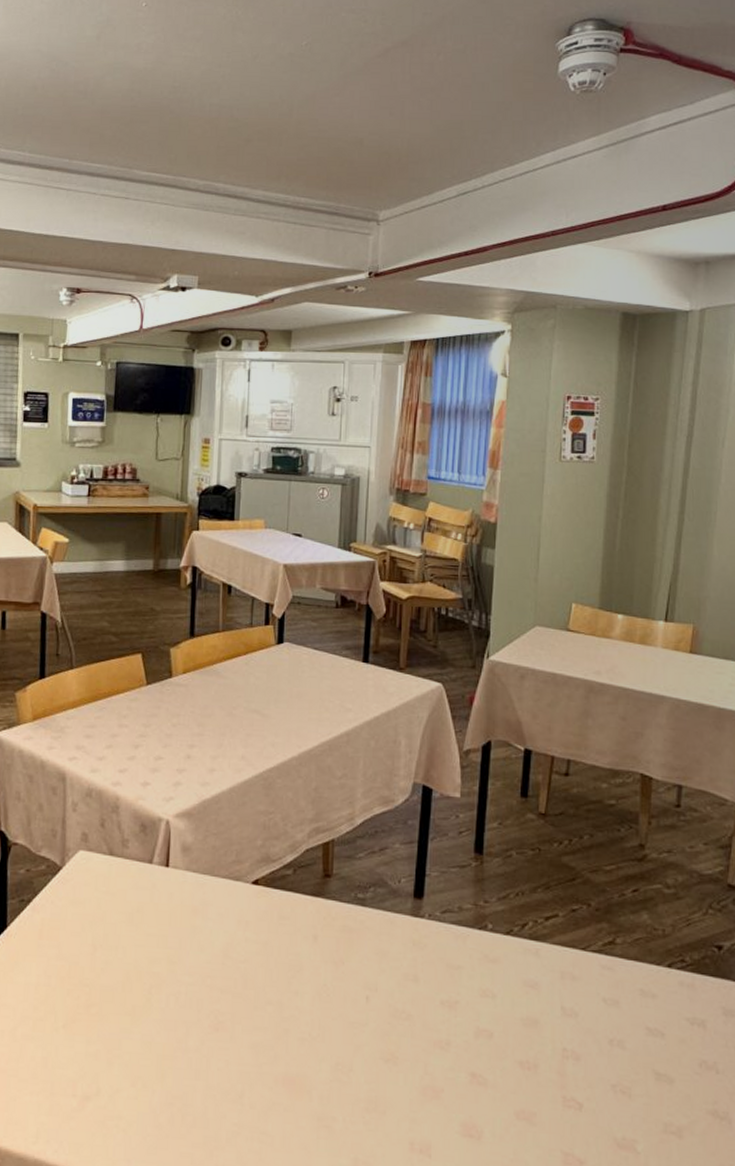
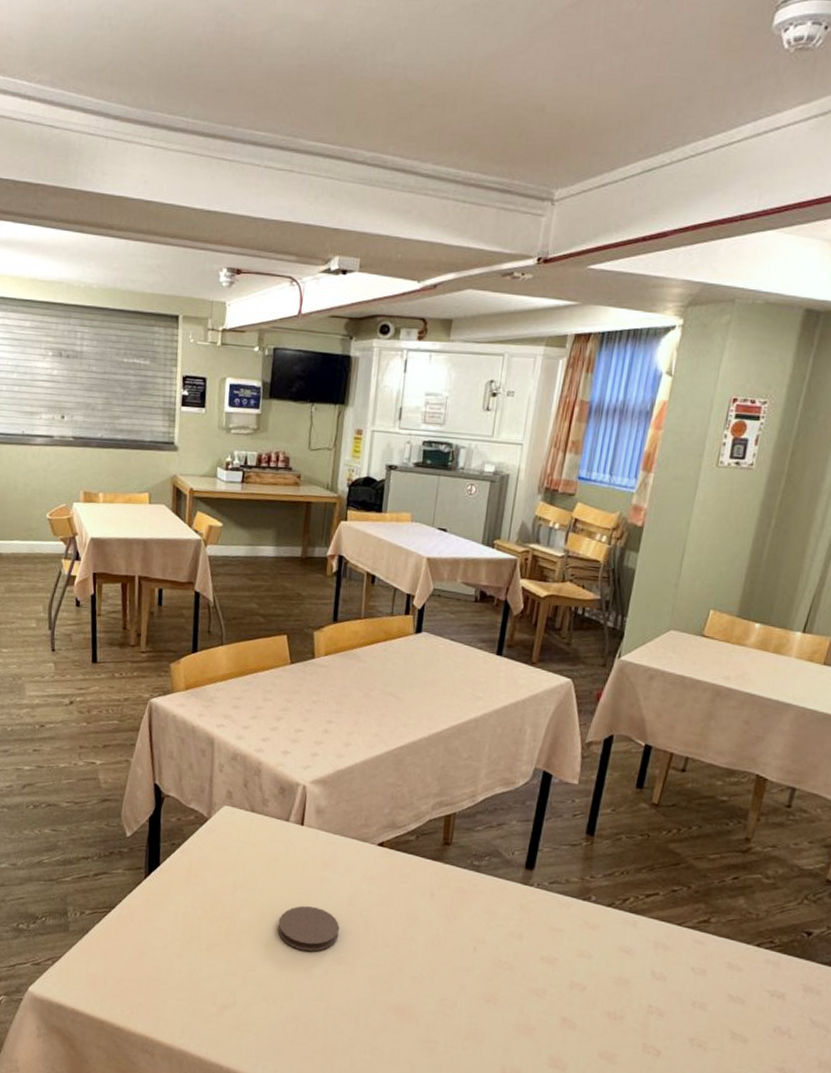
coaster: none [145,963,215,1019] -> present [277,905,340,952]

